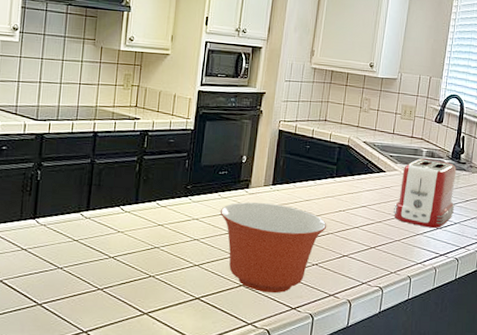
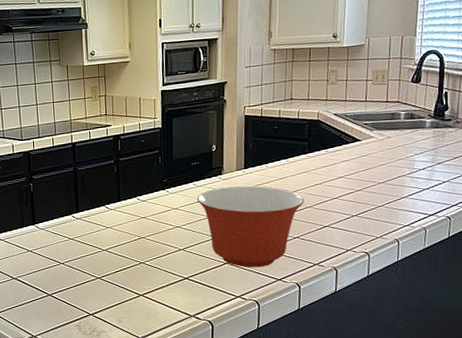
toaster: present [393,158,457,228] -> none [373,121,442,190]

